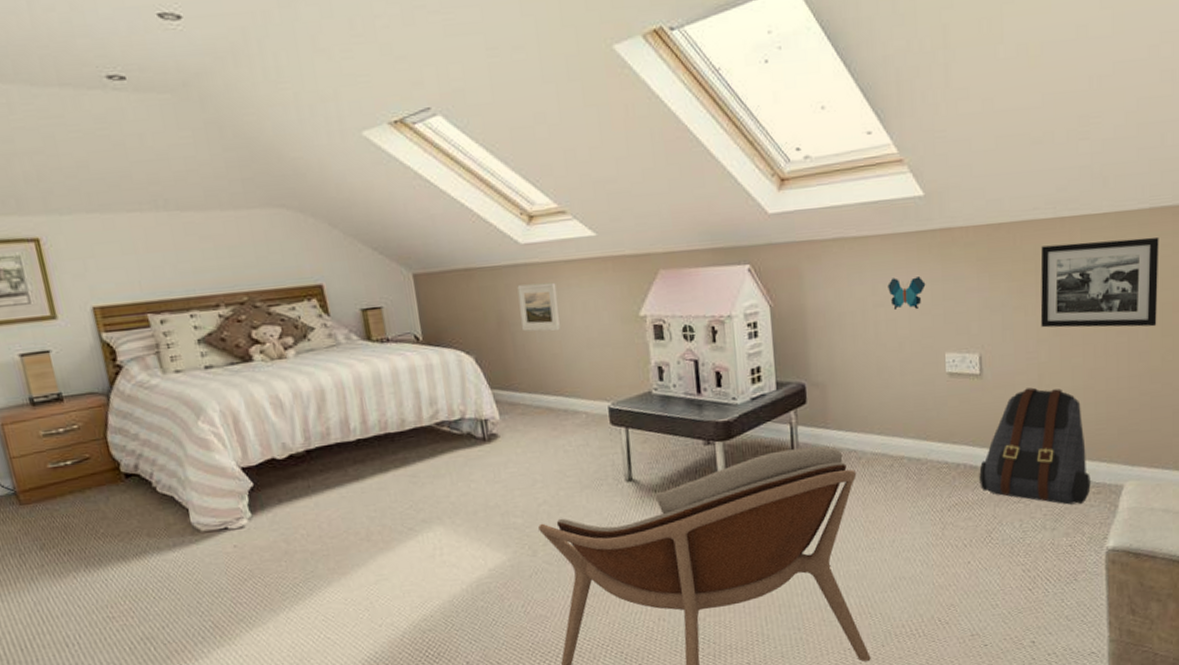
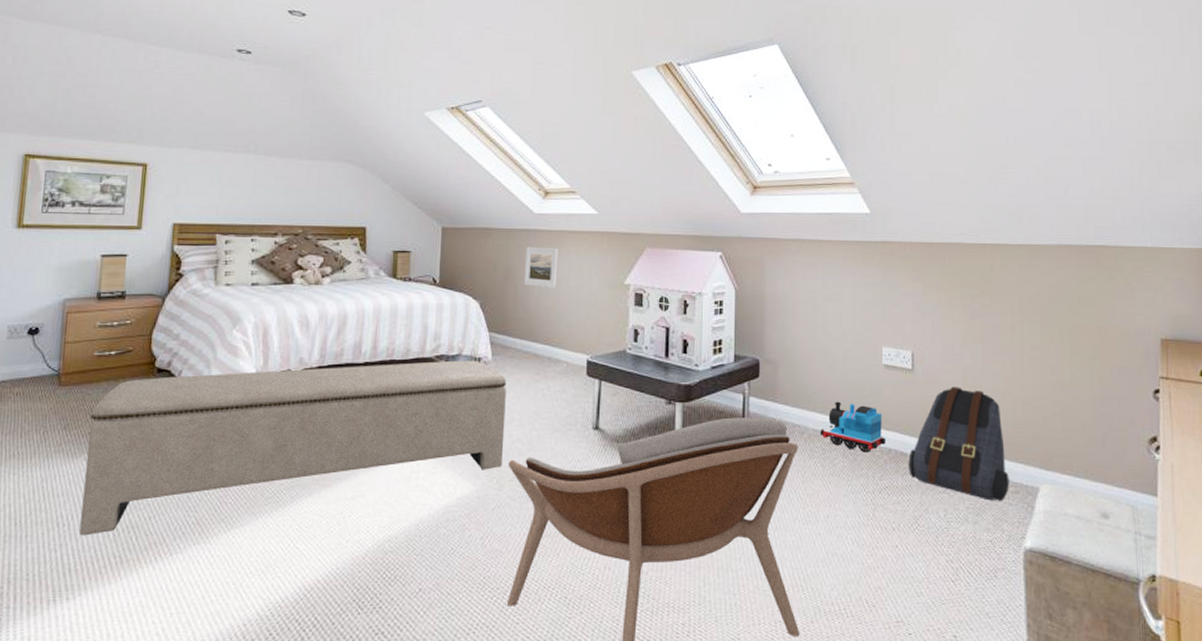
bench: none [65,422,532,653] -> present [80,360,507,536]
toy train: none [879,419,953,471] -> present [820,401,886,453]
decorative butterfly: present [887,276,926,311] -> none [836,277,868,307]
picture frame: present [1040,237,1159,328] -> none [965,266,1066,345]

